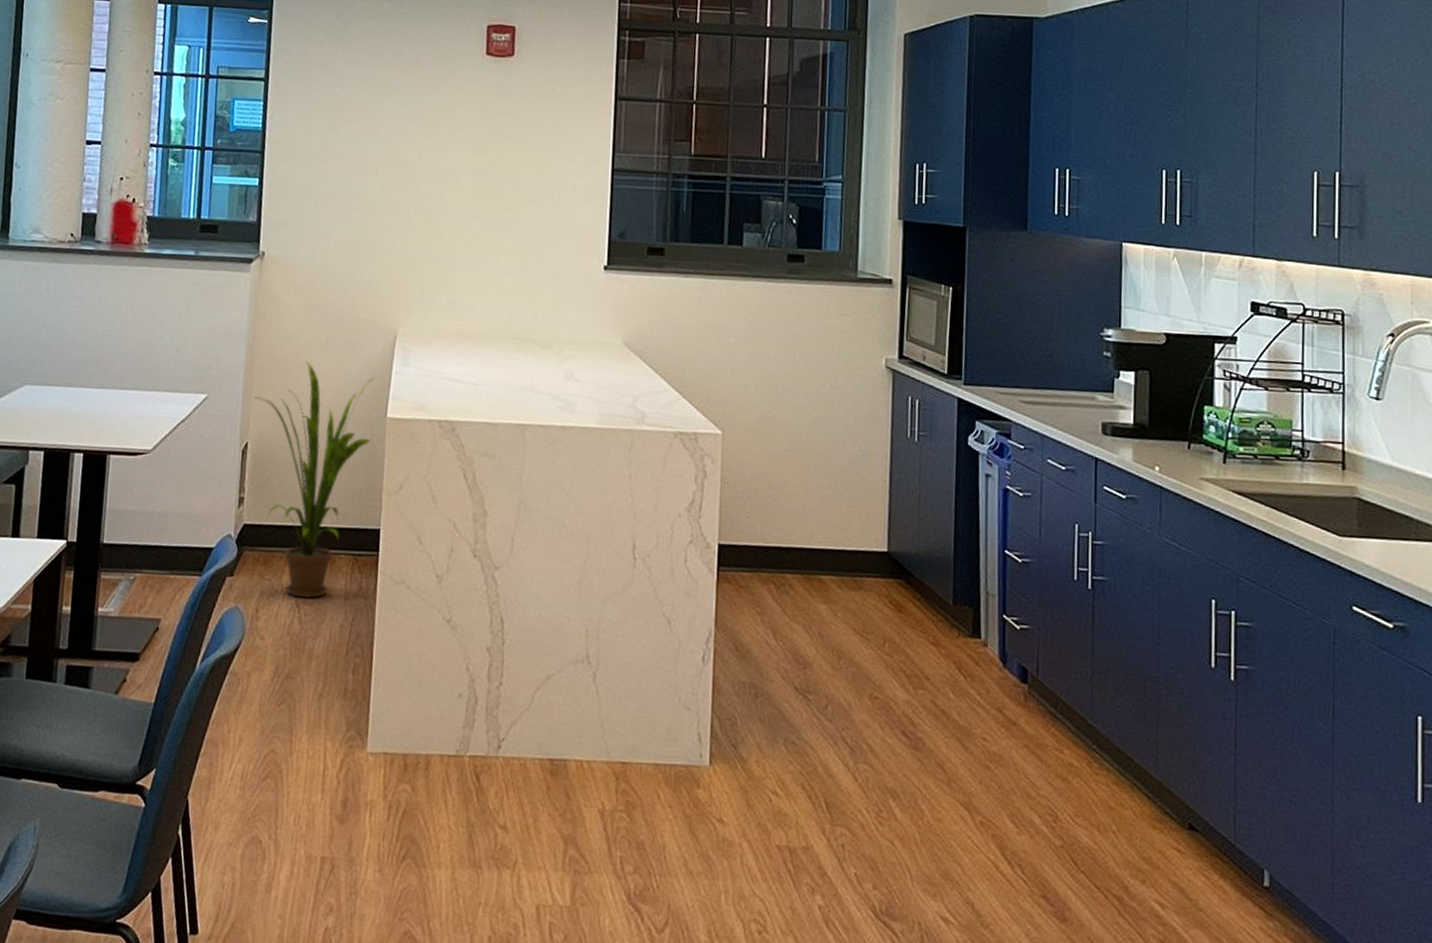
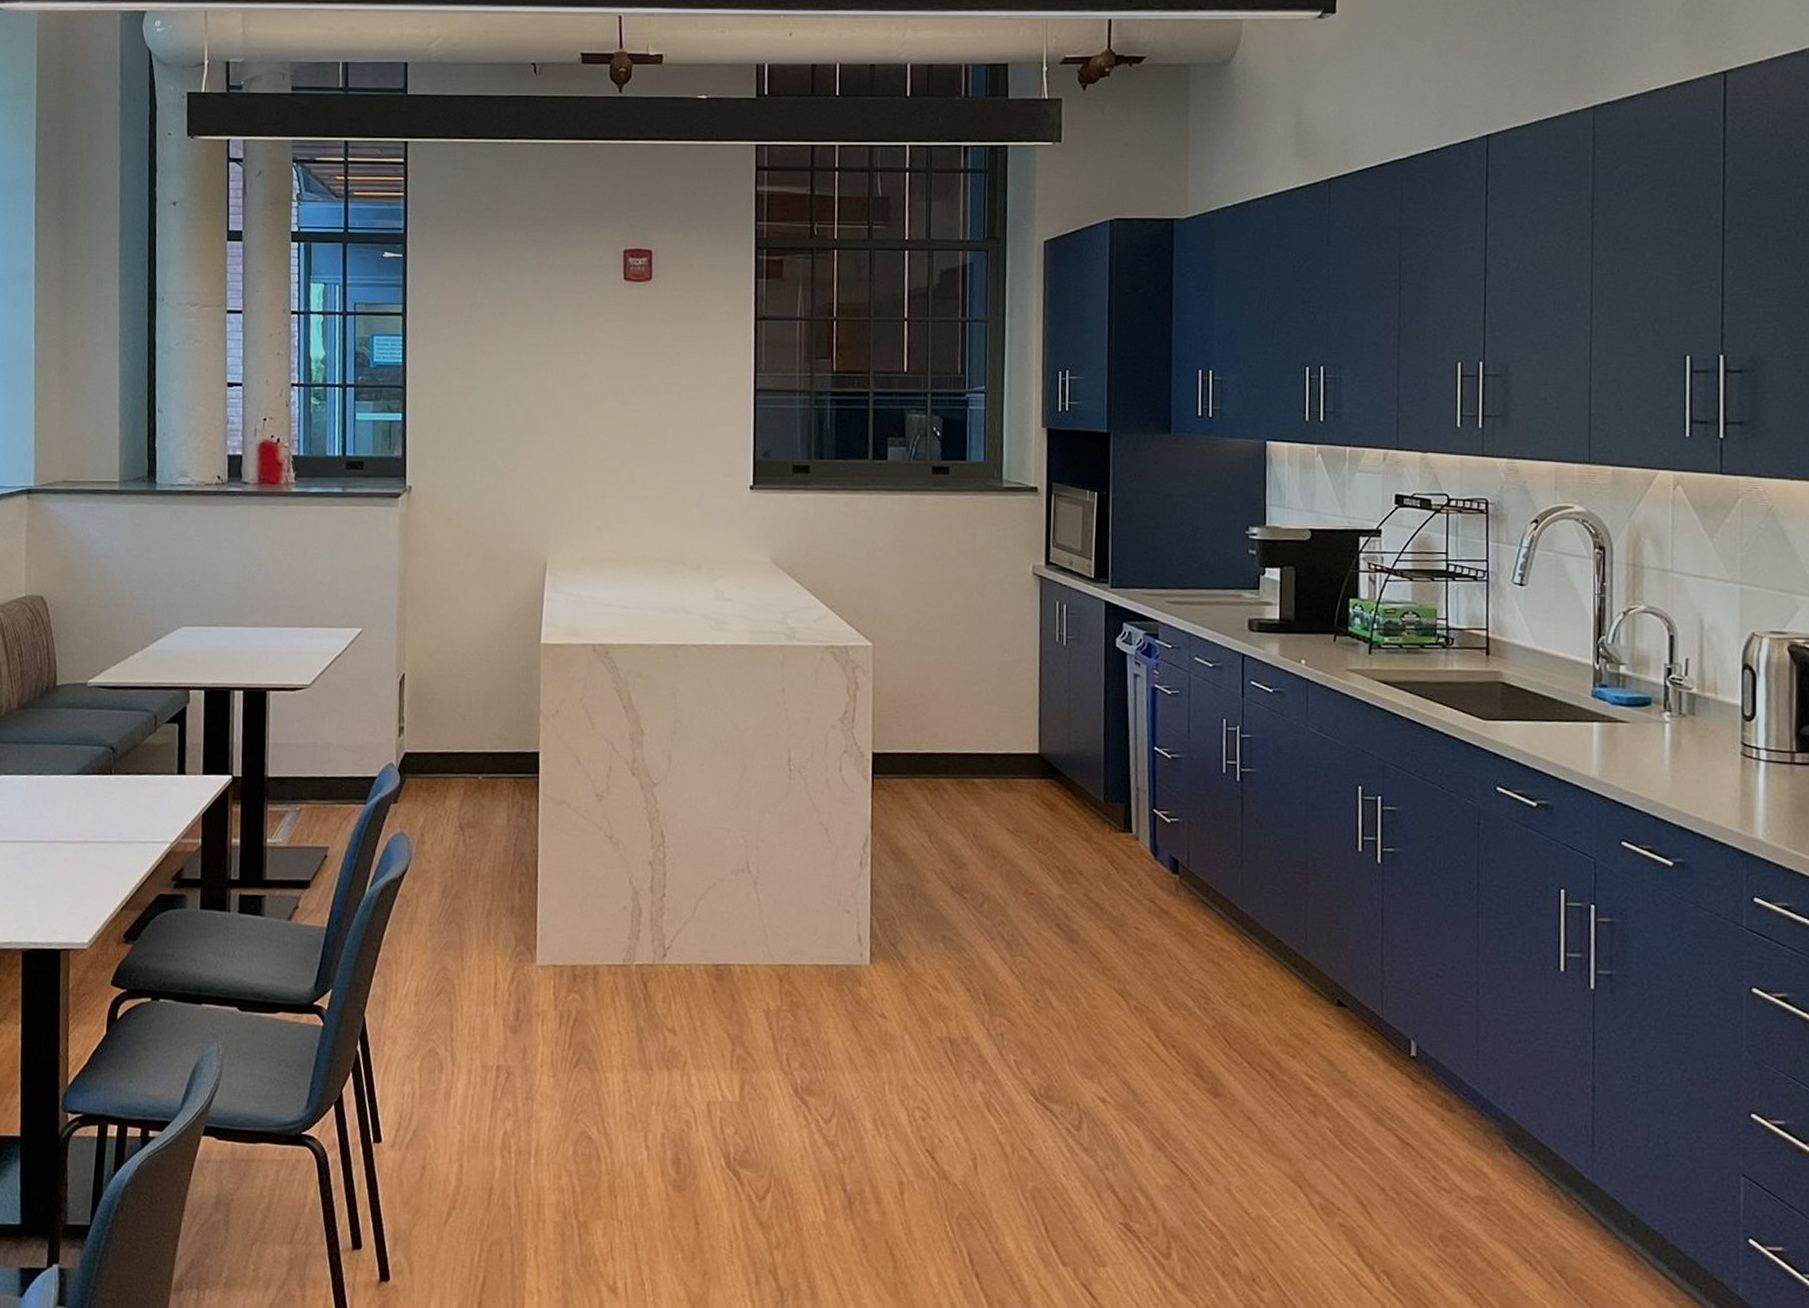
house plant: present [254,361,376,598] -> none [408,592,528,822]

